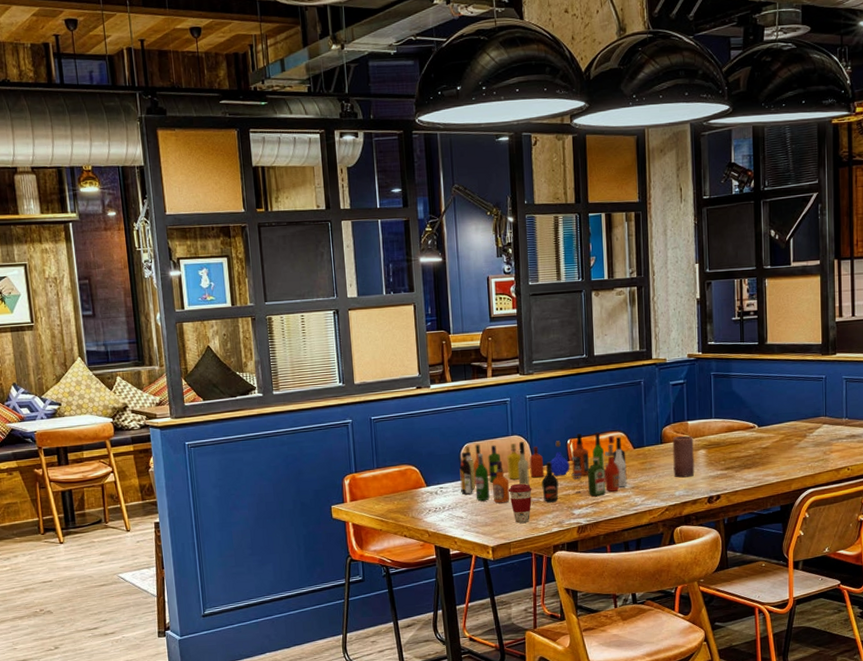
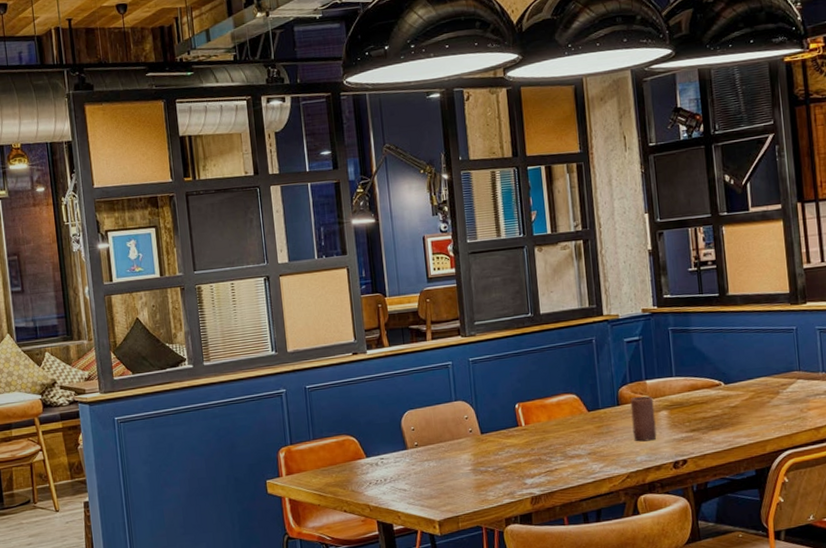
bottle collection: present [459,432,627,503] -> none [400,395,583,474]
coffee cup: present [509,483,532,523] -> none [454,452,480,495]

